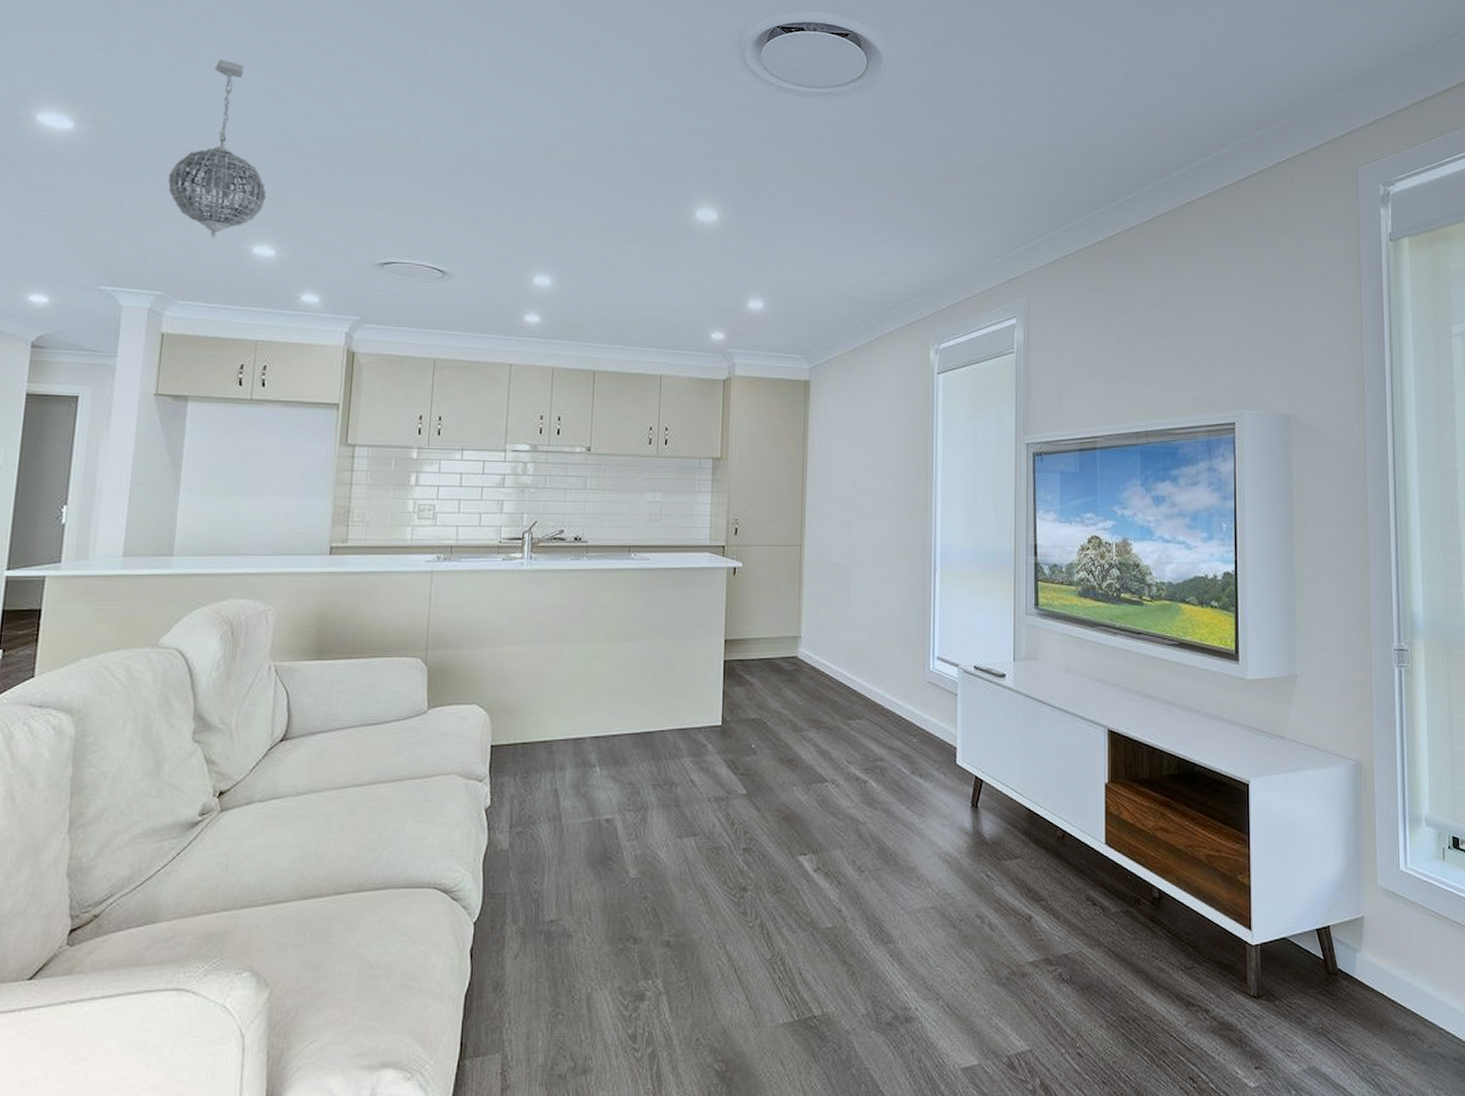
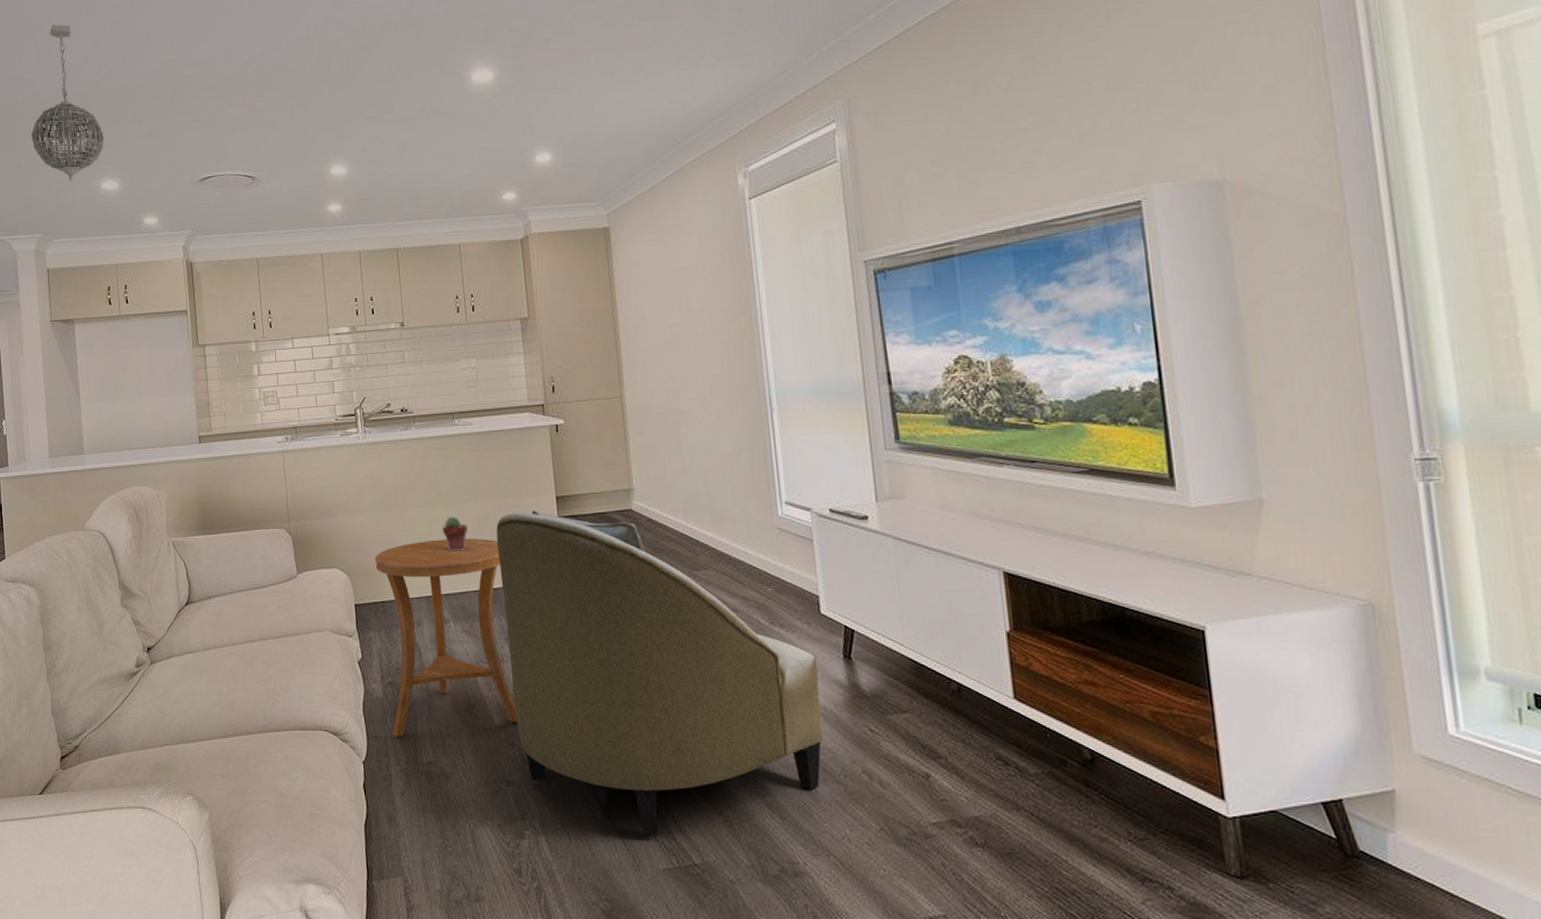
side table: none [513,677,660,893] -> present [374,538,518,737]
potted succulent: none [601,654,629,691] -> present [441,516,468,552]
armchair: none [652,653,947,990] -> present [496,510,824,836]

